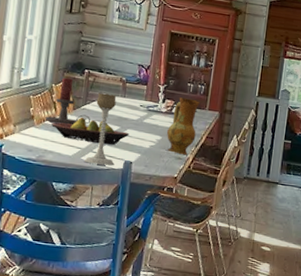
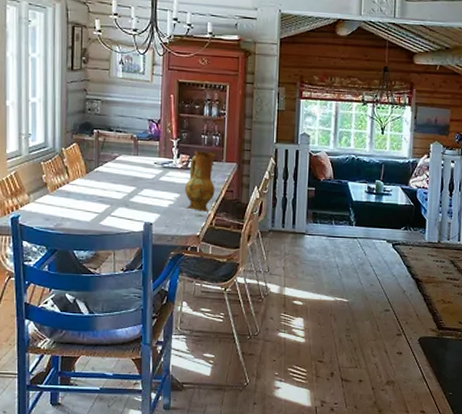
candle holder: present [45,77,90,125] -> none [58,140,105,190]
fruit bowl: present [51,117,129,145] -> none [66,180,146,207]
candle holder: present [84,93,117,166] -> none [103,153,134,229]

